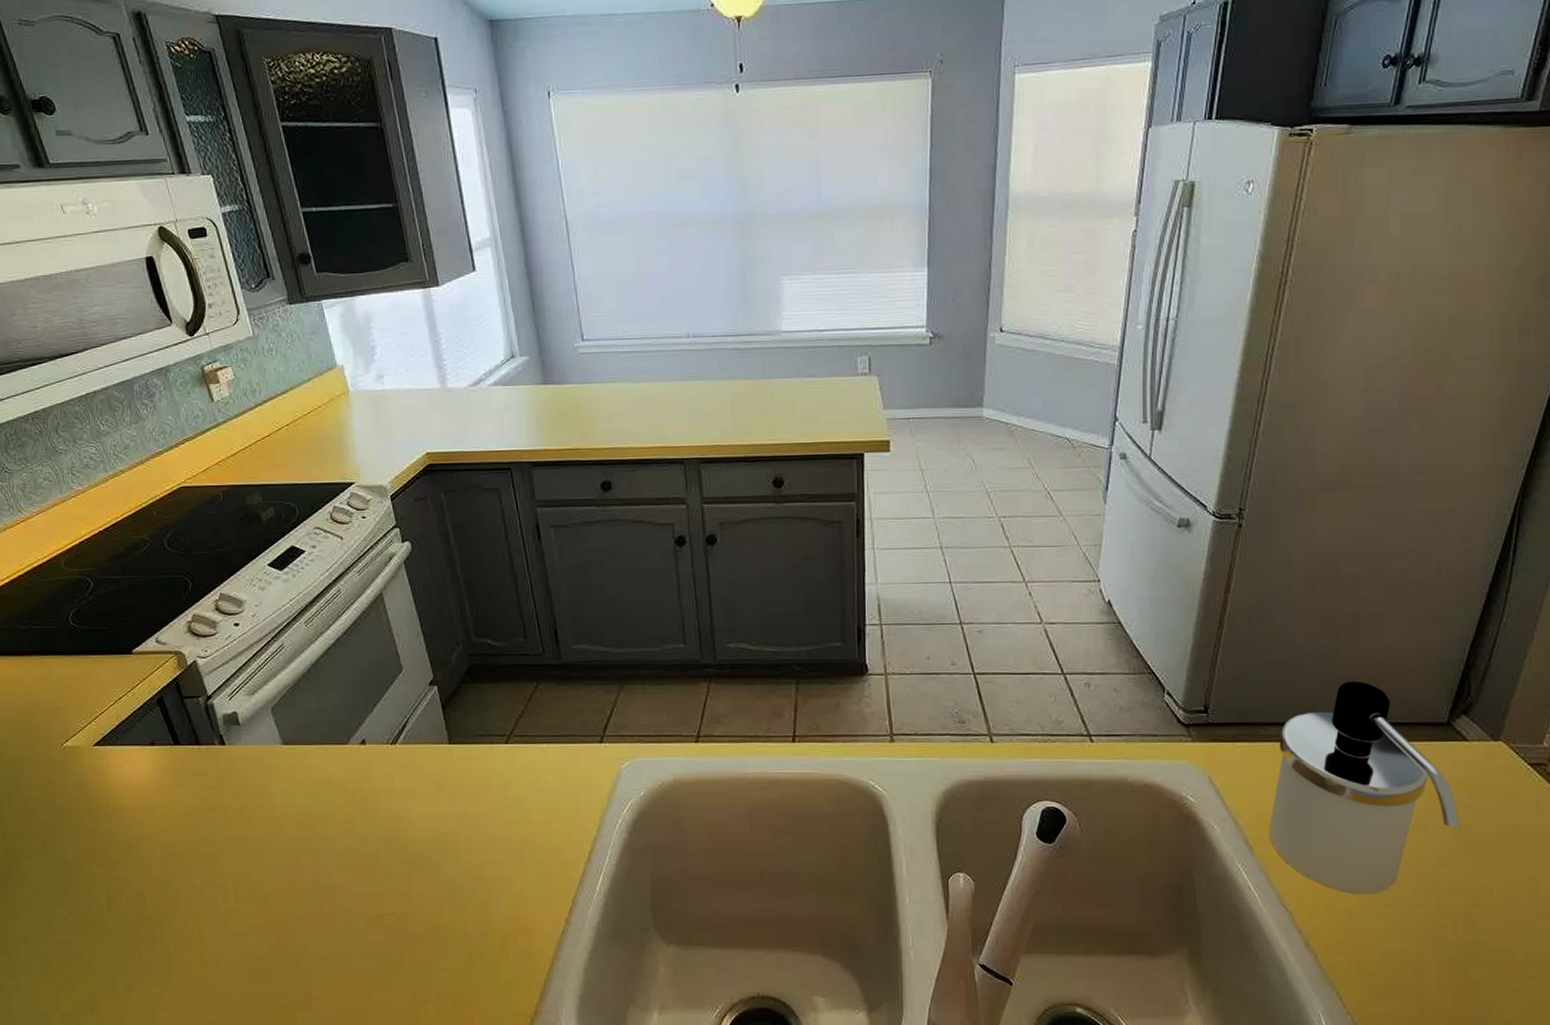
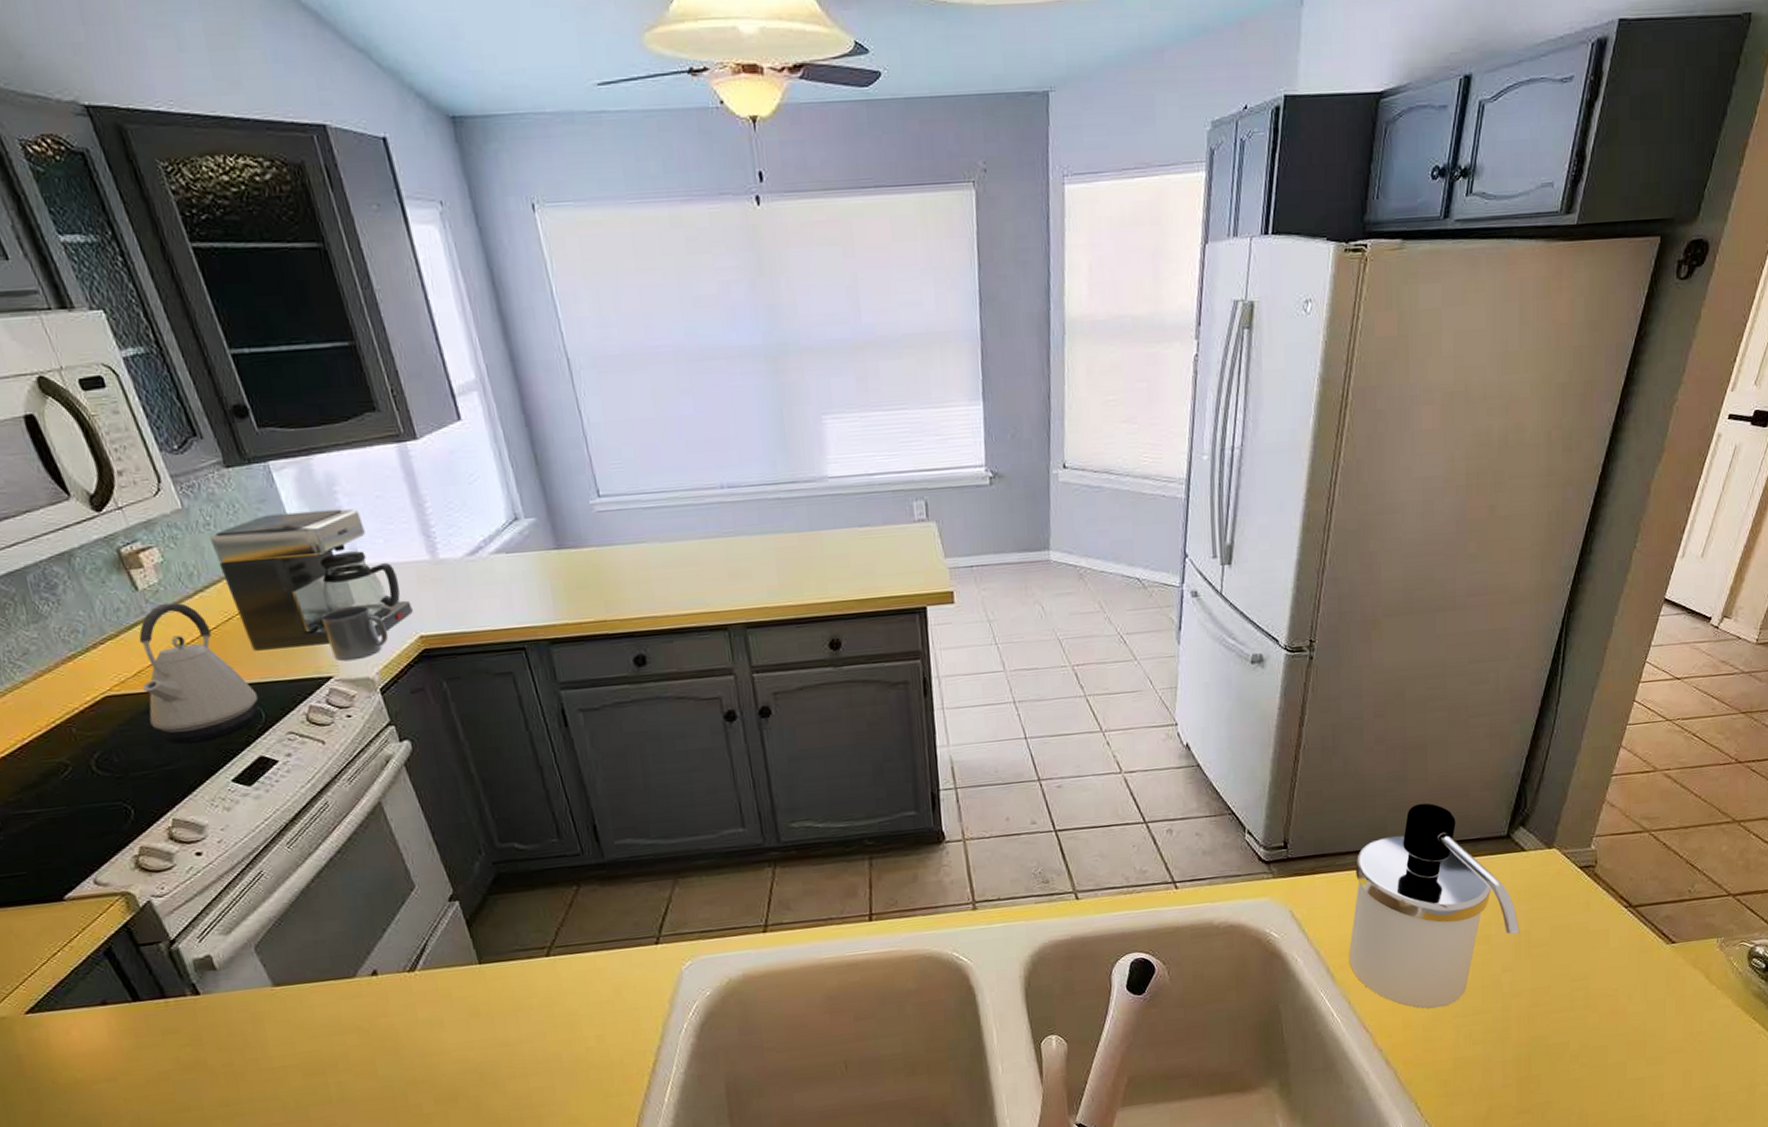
kettle: none [208,412,295,531] -> present [139,602,259,745]
coffee maker: none [272,342,422,457] -> present [210,508,413,651]
mug: none [350,424,401,471] -> present [321,605,389,662]

